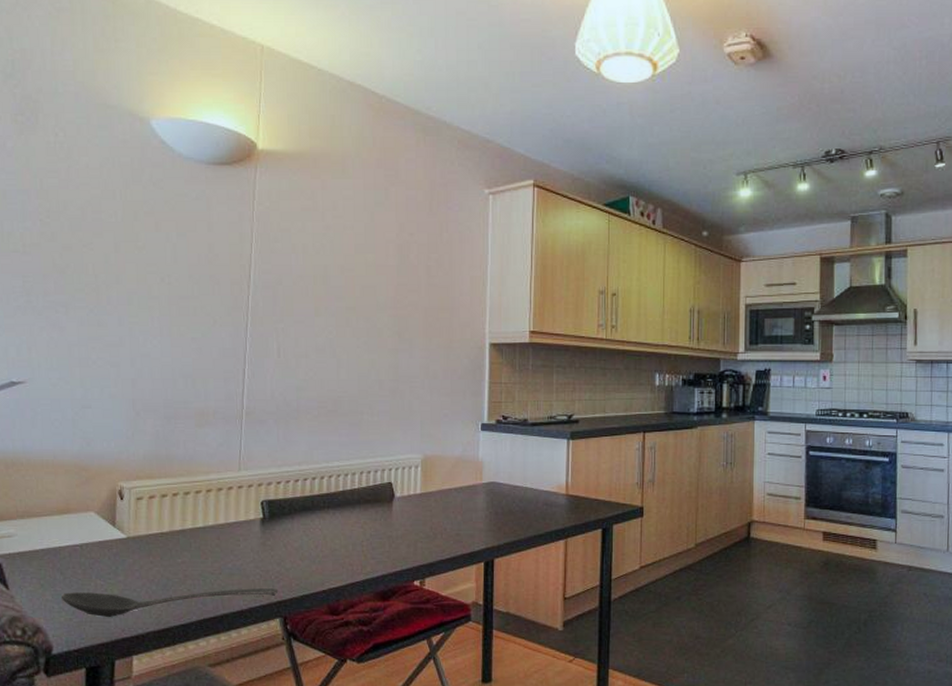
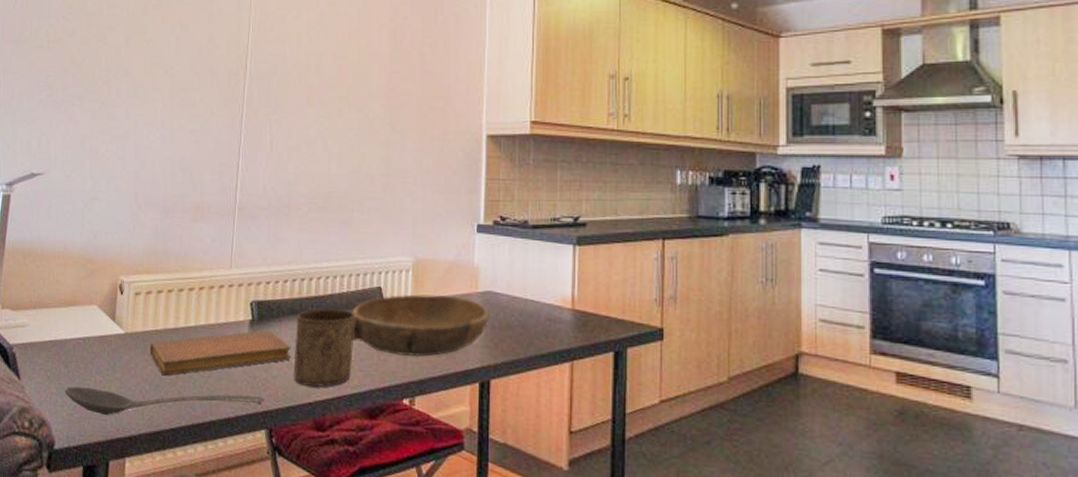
notebook: none [155,527,304,576] -> present [150,330,291,376]
cup: none [307,505,367,575] -> present [293,309,356,387]
bowl: none [363,486,493,544] -> present [352,294,489,358]

